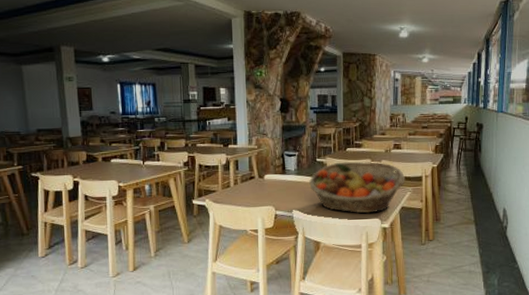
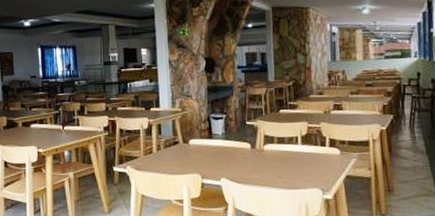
fruit basket: present [309,161,405,214] -> none [239,124,349,183]

